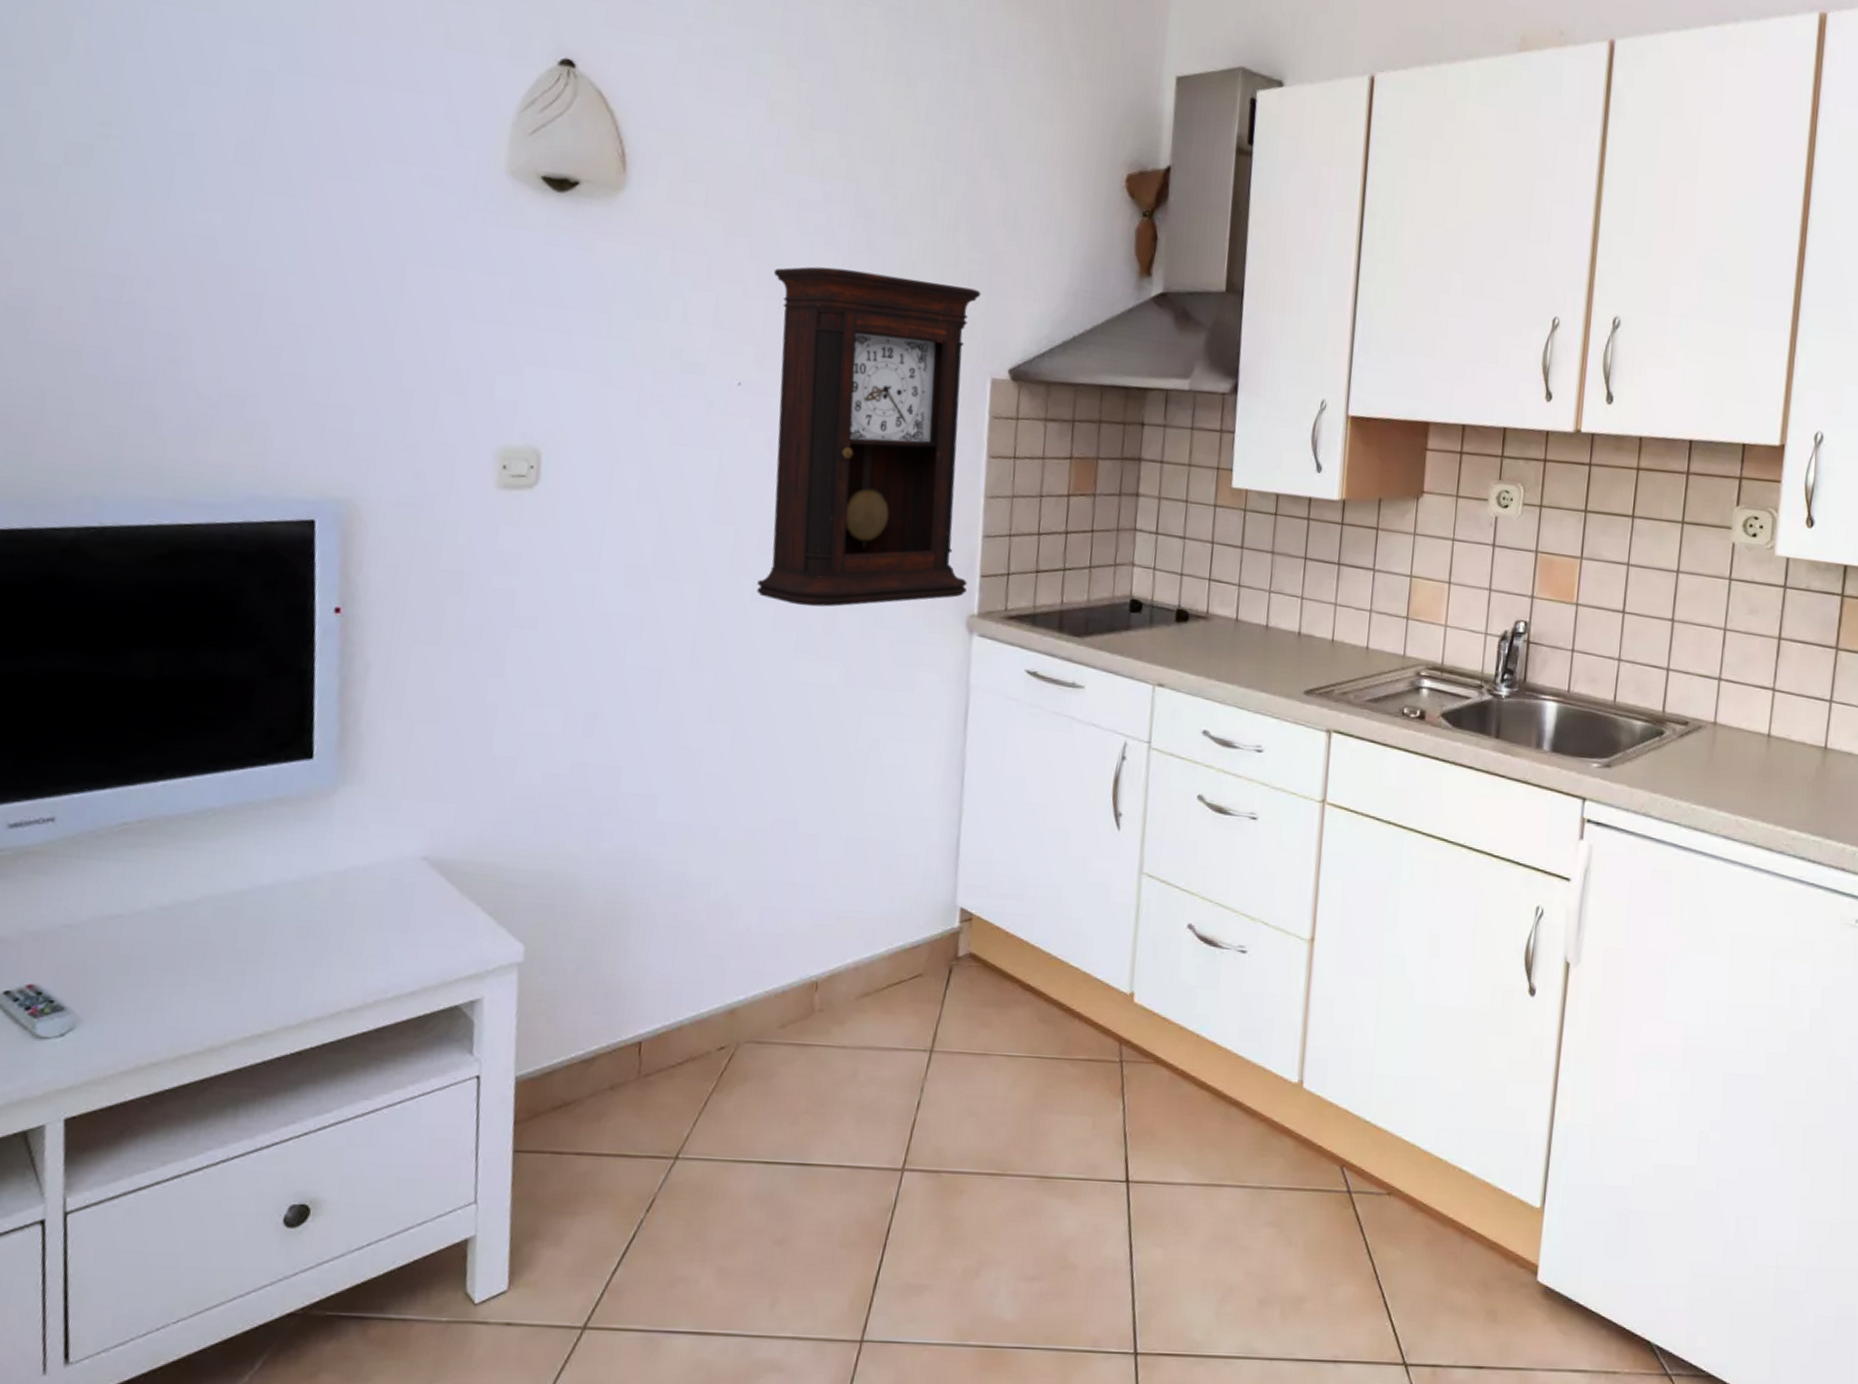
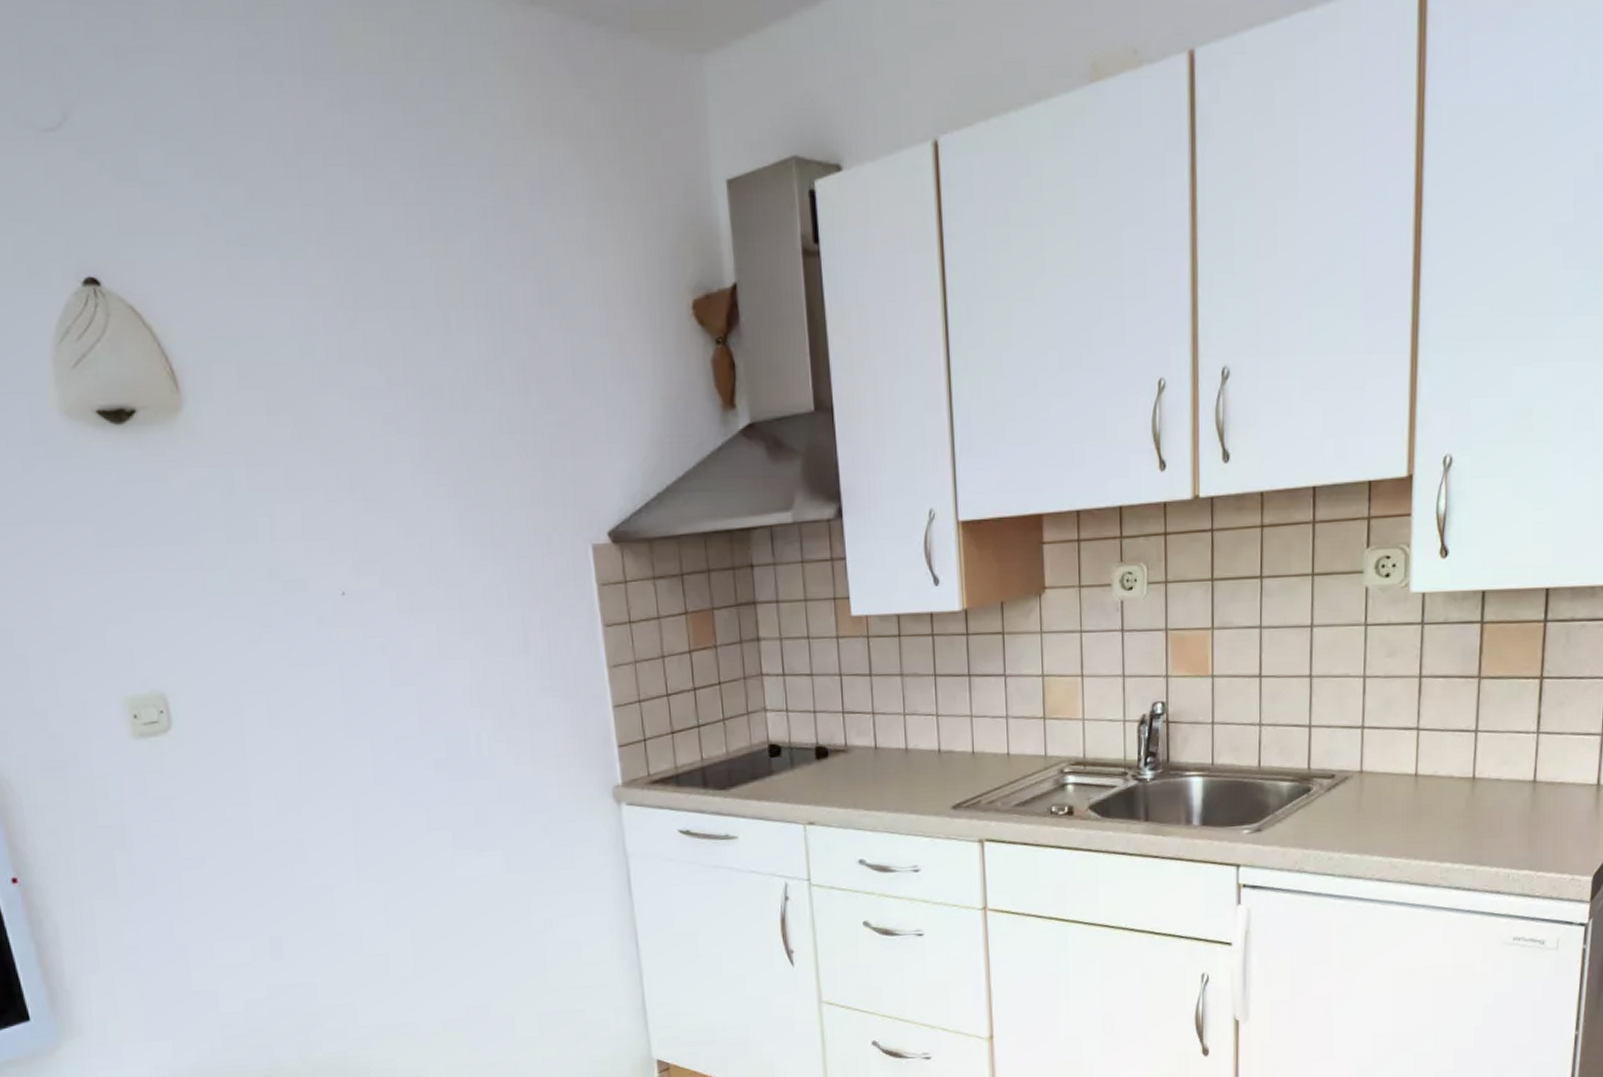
pendulum clock: present [756,266,981,607] -> none [351,453,607,804]

